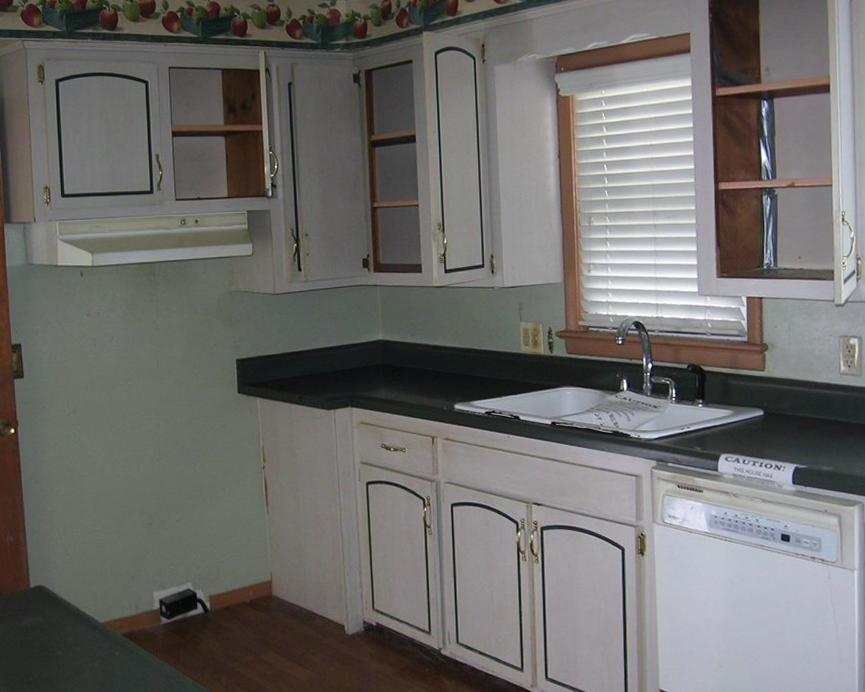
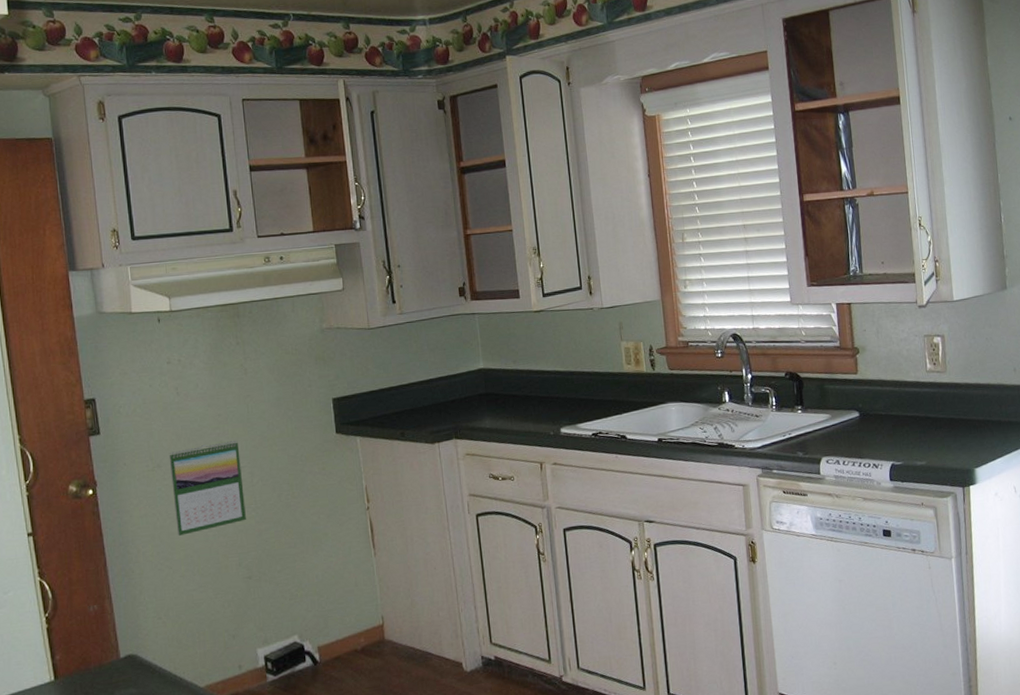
calendar: none [83,392,150,478] -> present [168,440,246,536]

